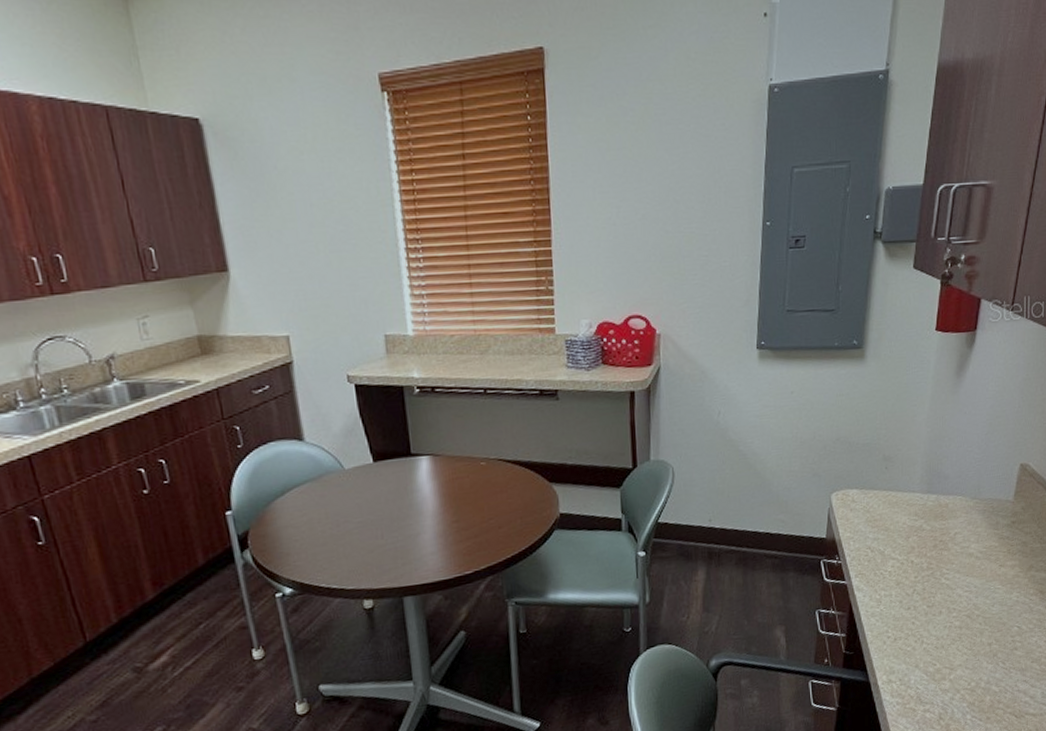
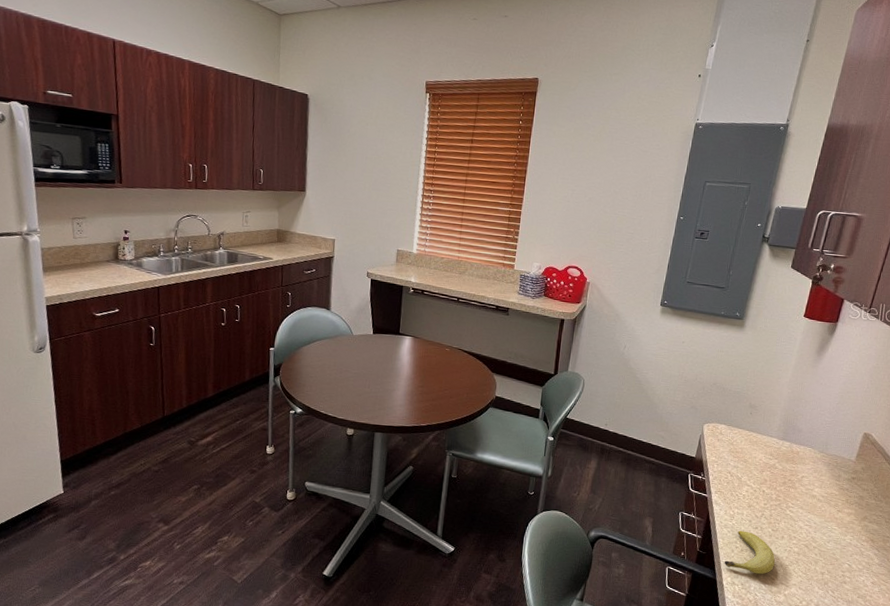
fruit: none [876,615,935,664] -> present [724,530,776,575]

